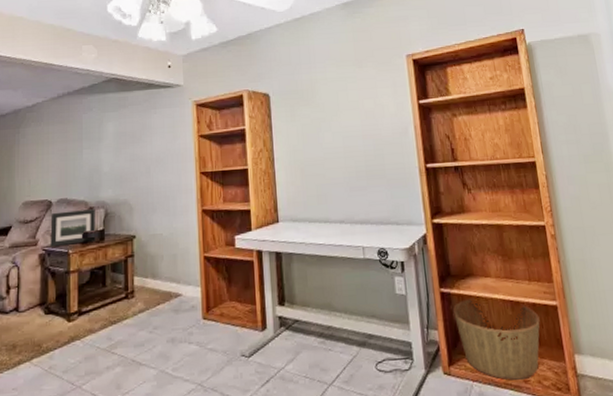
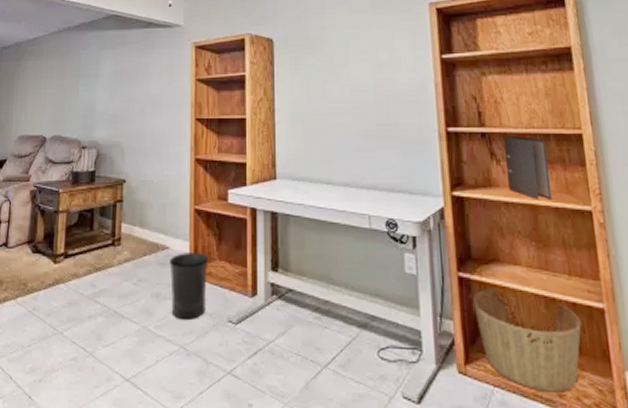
picture frame: present [50,209,96,248] -> none [42,149,88,185]
waste bin: none [183,296,220,361] -> present [169,253,209,321]
binder: none [472,167,514,220] -> present [503,137,552,199]

